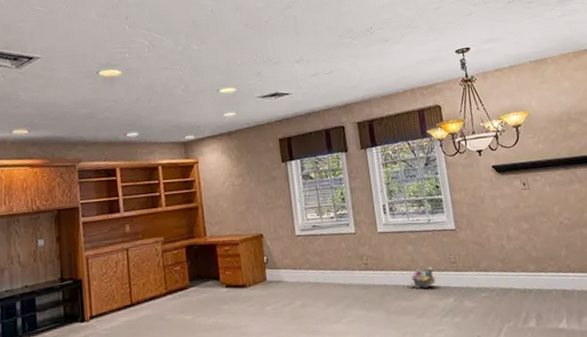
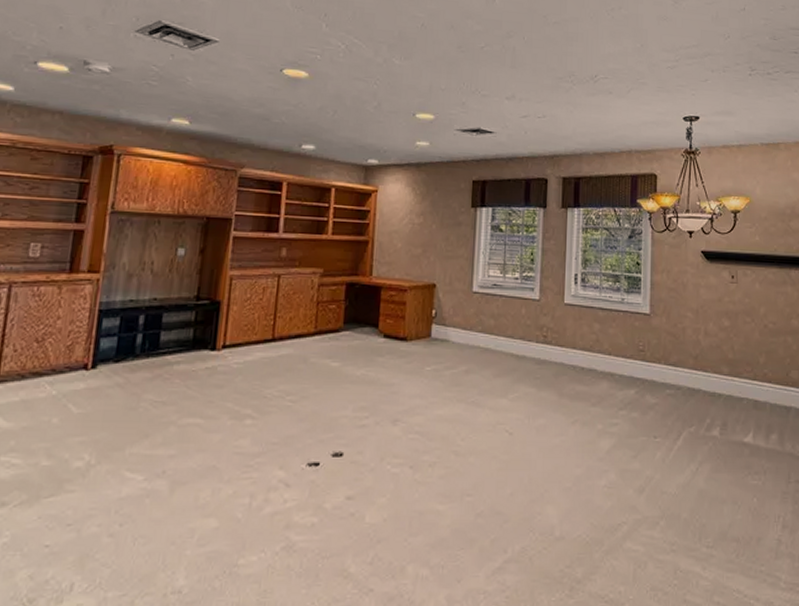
waste bin: present [406,266,437,289] -> none [585,350,620,374]

